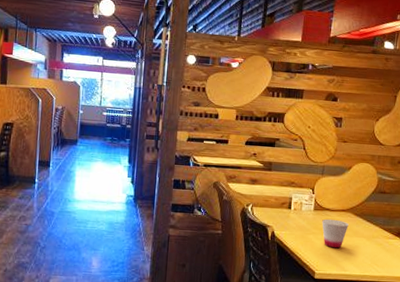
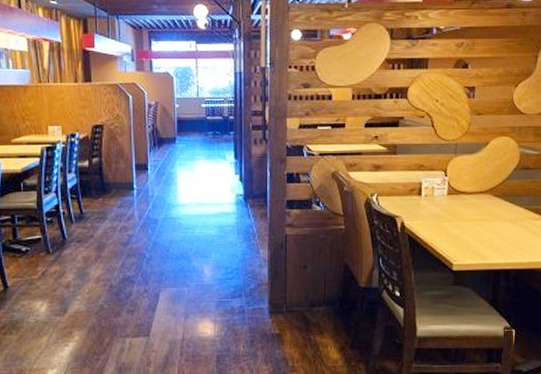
cup: present [322,219,349,249] -> none [458,203,488,236]

